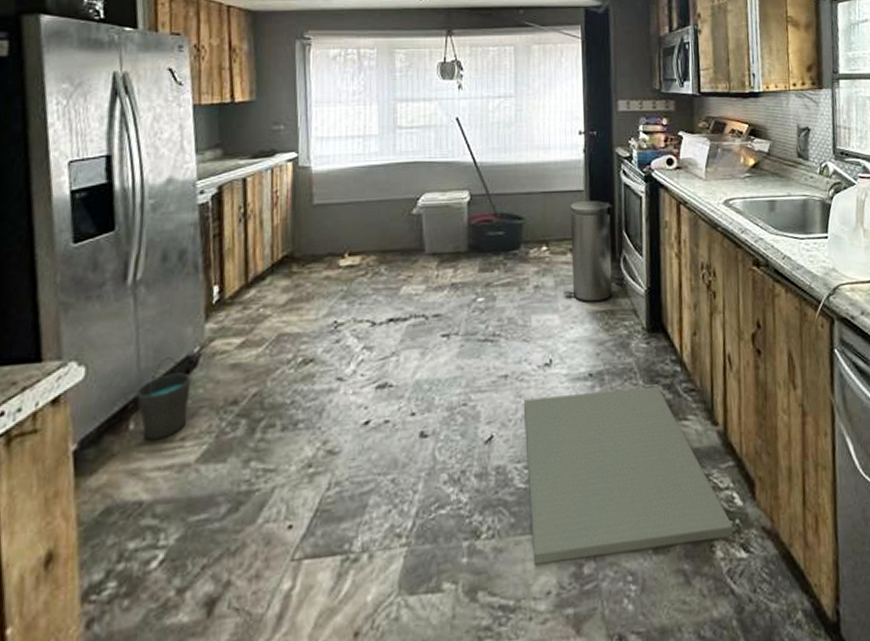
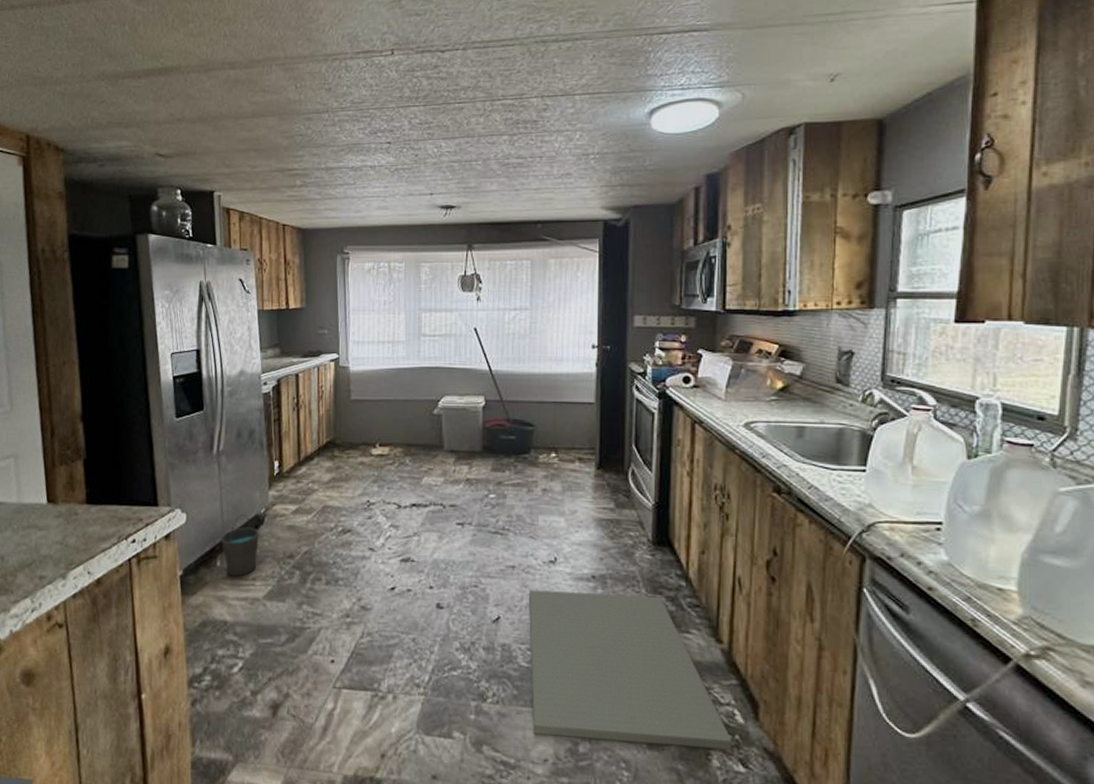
pedal bin: present [564,201,614,303] -> none [570,413,624,511]

